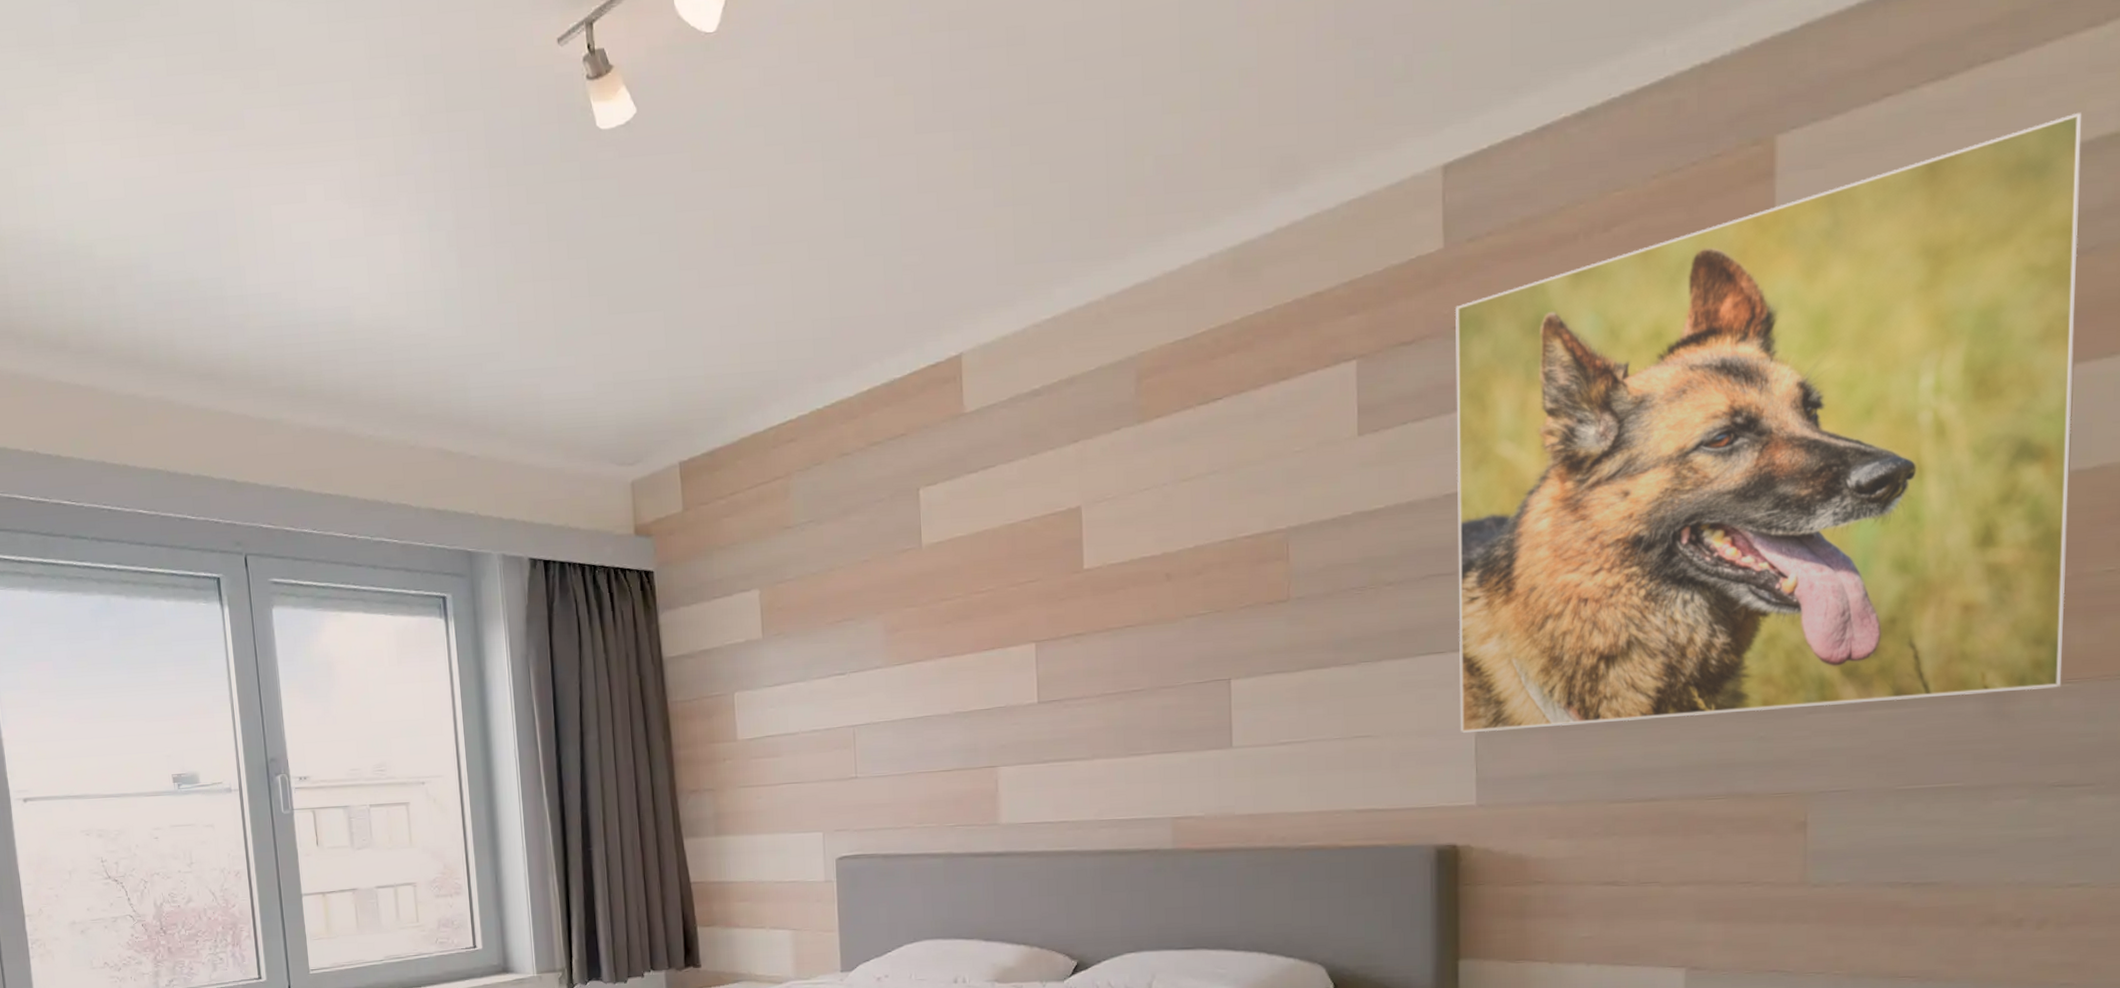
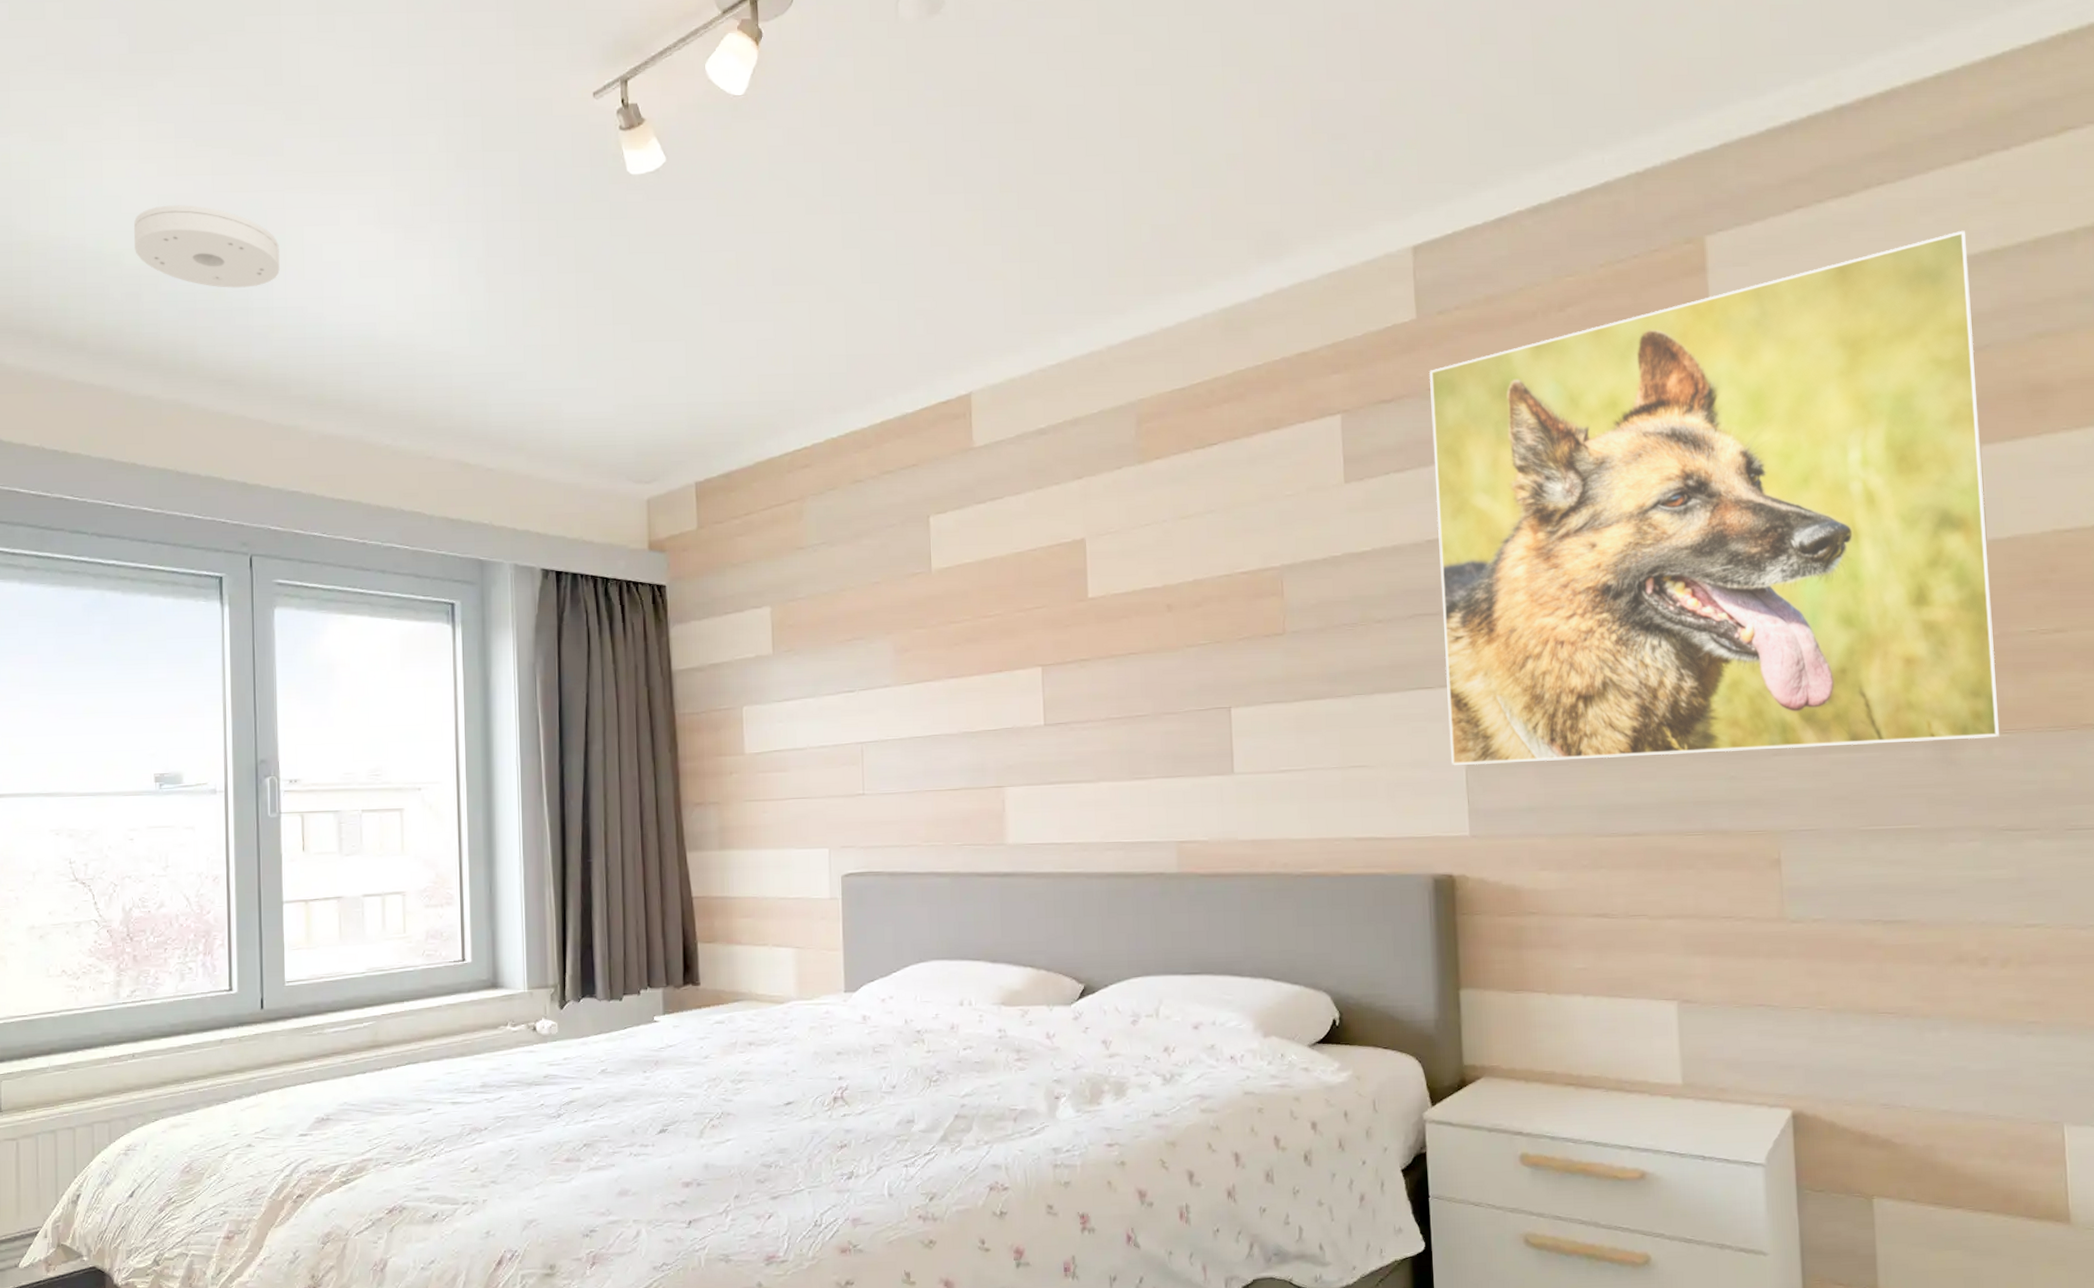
smoke detector: none [102,188,251,277] -> present [133,205,280,288]

